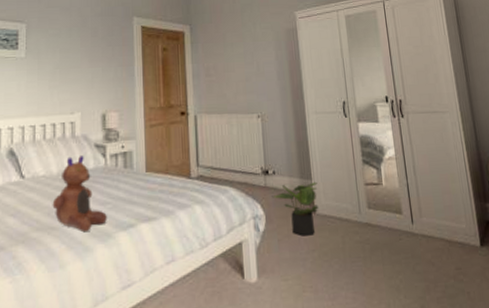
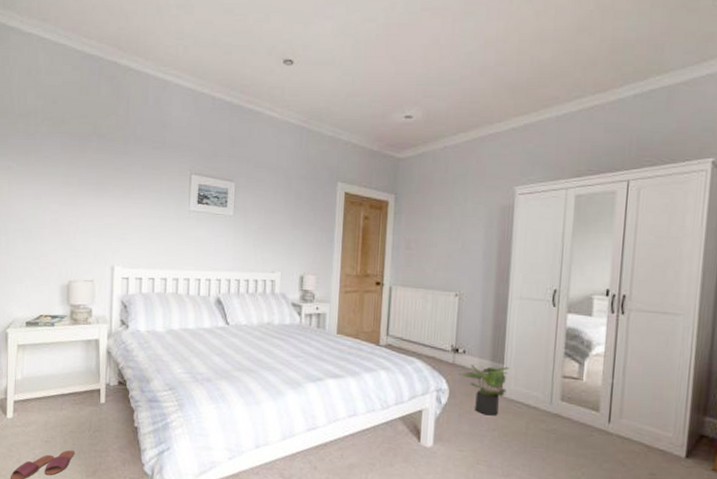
toy: present [52,154,107,231] -> none [251,310,299,378]

